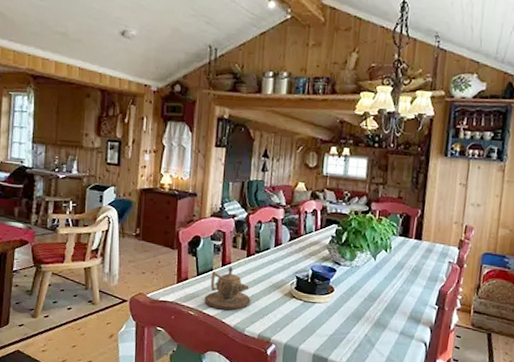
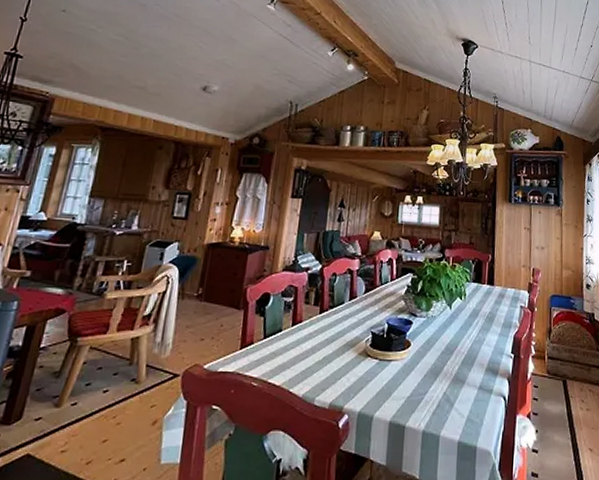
teapot: present [204,267,251,311] -> none [270,326,323,377]

